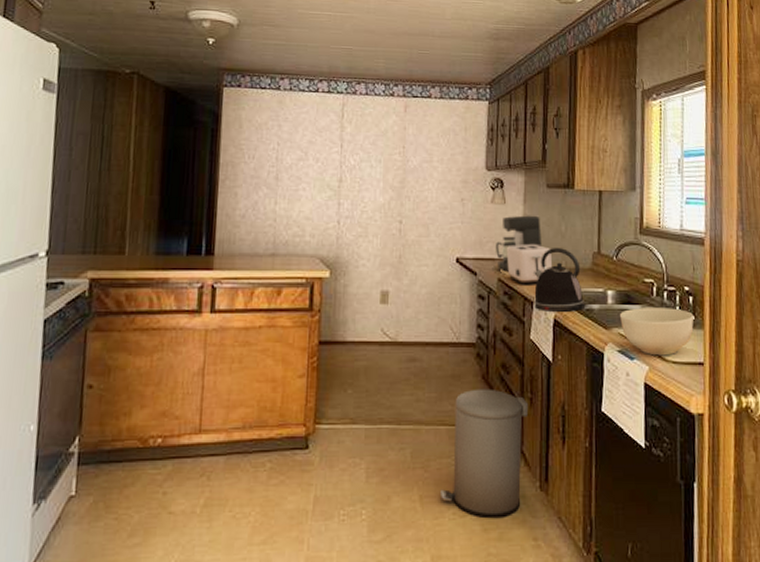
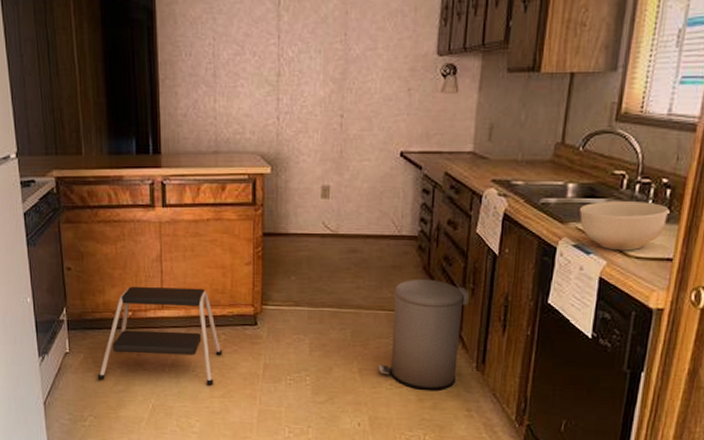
step stool: none [107,405,266,531] -> present [97,286,222,386]
coffee maker: present [495,215,542,272] -> none [443,104,497,165]
toaster: present [506,243,553,285] -> none [455,135,508,179]
kettle: present [532,248,586,312] -> none [483,139,541,206]

